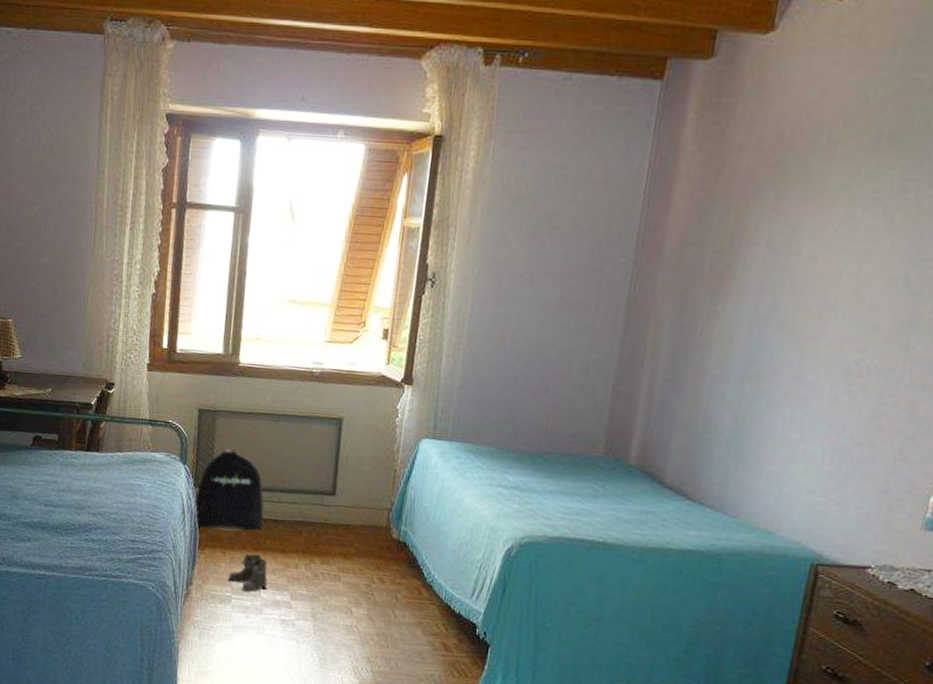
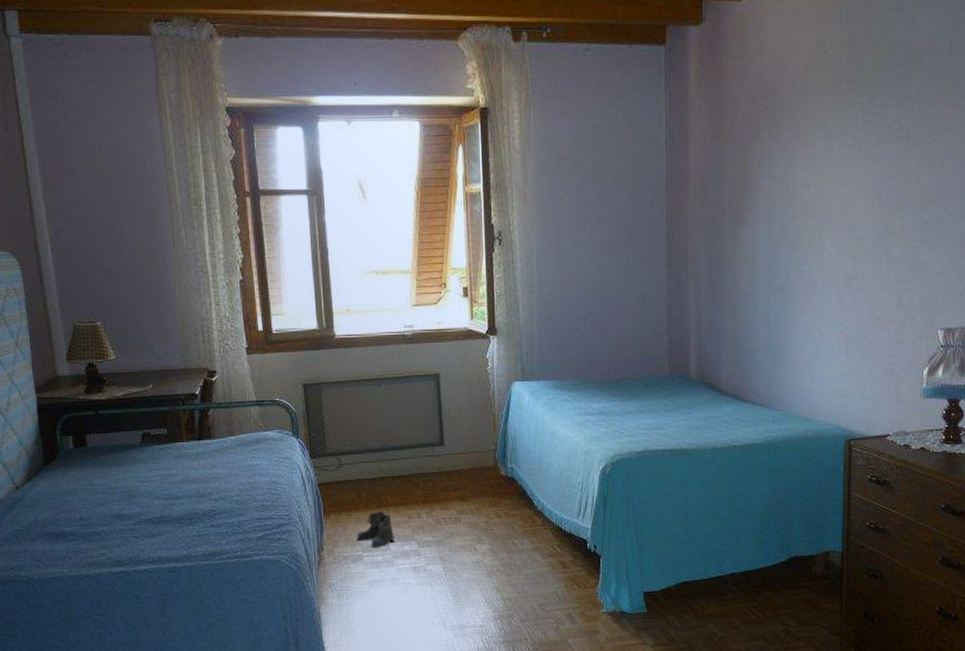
backpack: present [194,448,264,531] -> none [313,416,381,495]

